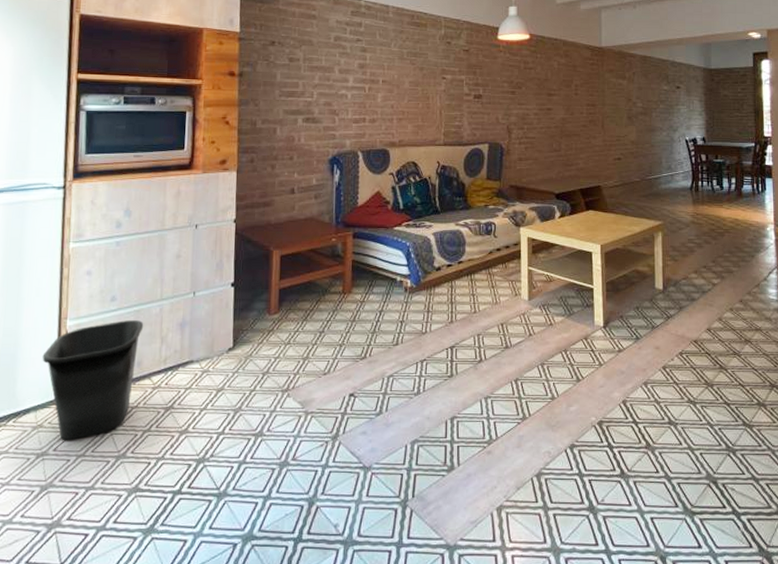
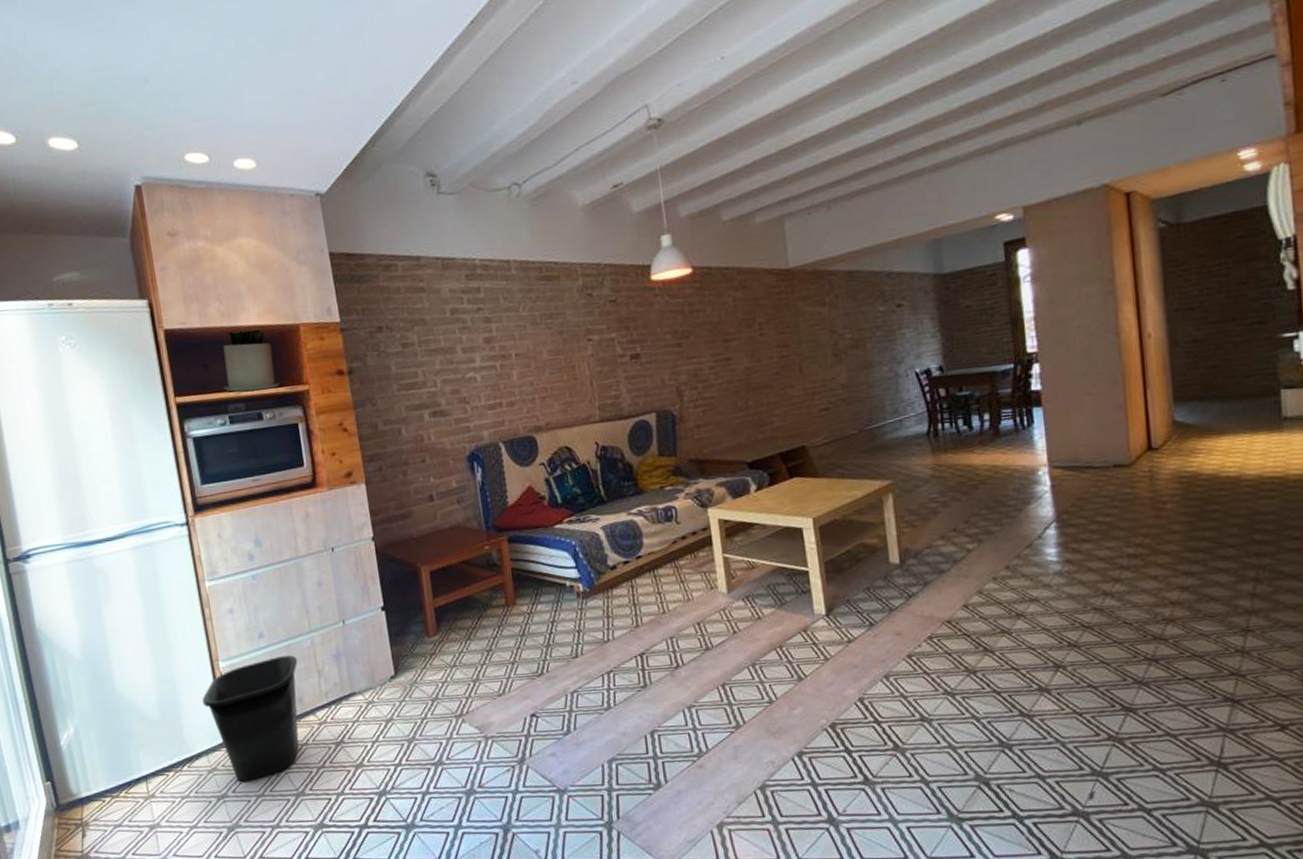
planter: none [123,25,177,80] -> present [222,329,280,393]

